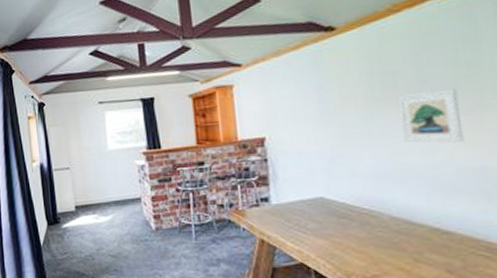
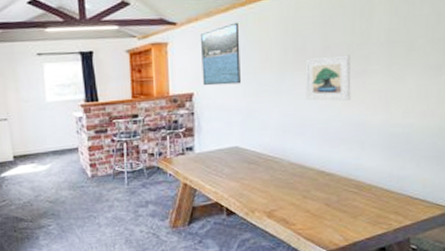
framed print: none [270,59,320,130] -> present [201,22,241,86]

